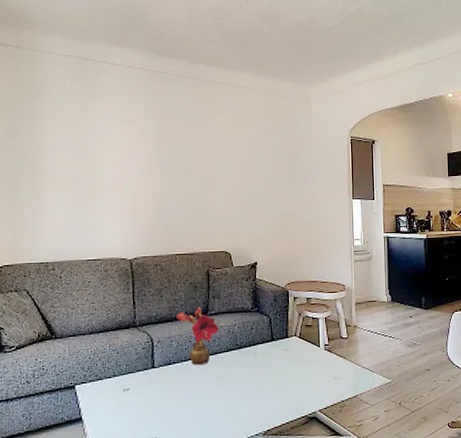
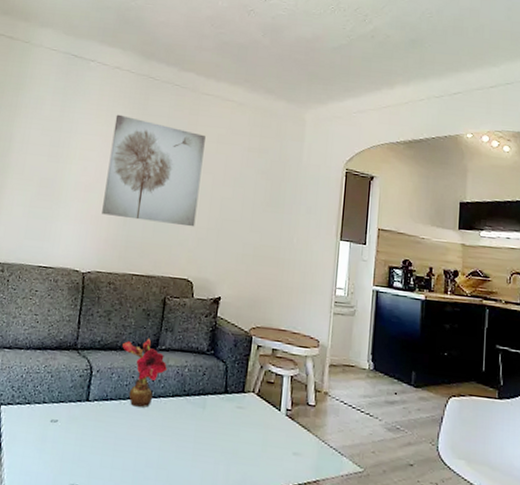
wall art: none [136,111,225,206] -> present [102,114,206,227]

